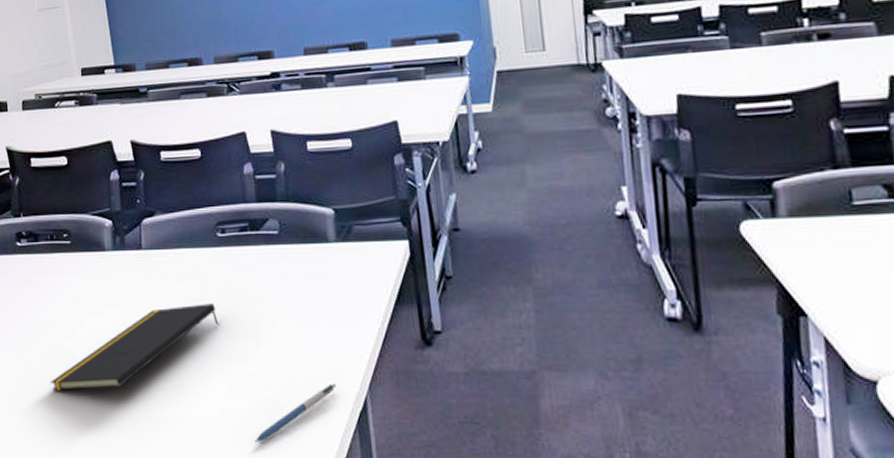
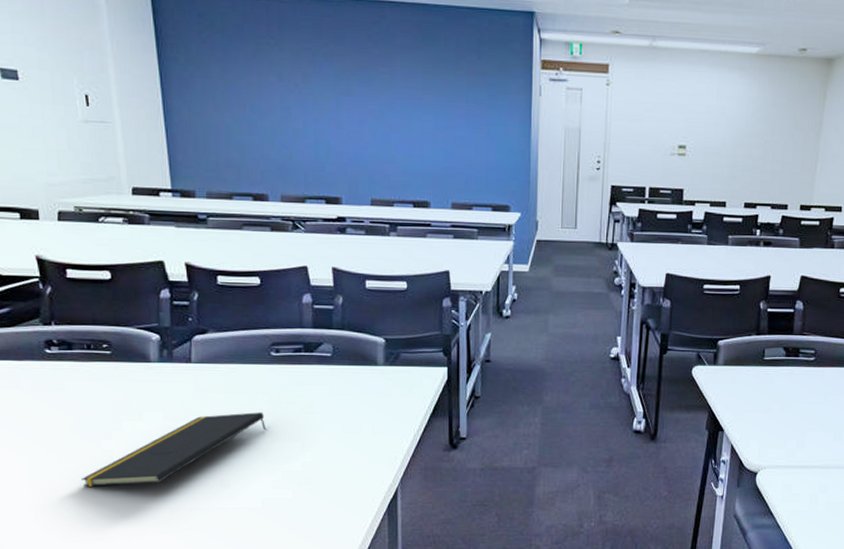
pen: present [255,383,337,442] -> none [293,477,372,525]

